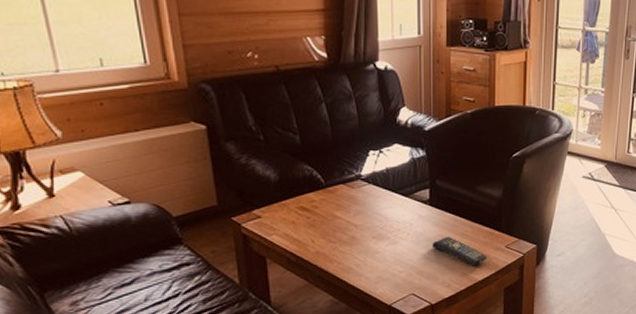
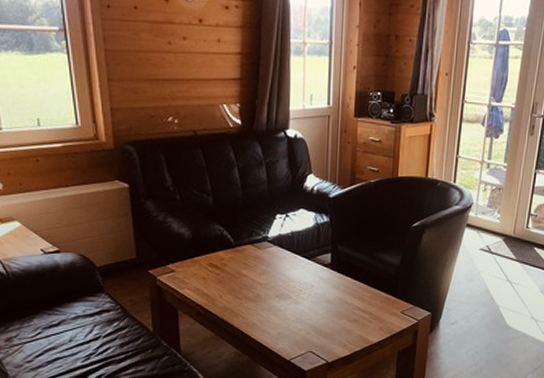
remote control: present [432,237,488,266] -> none [331,300,384,329]

